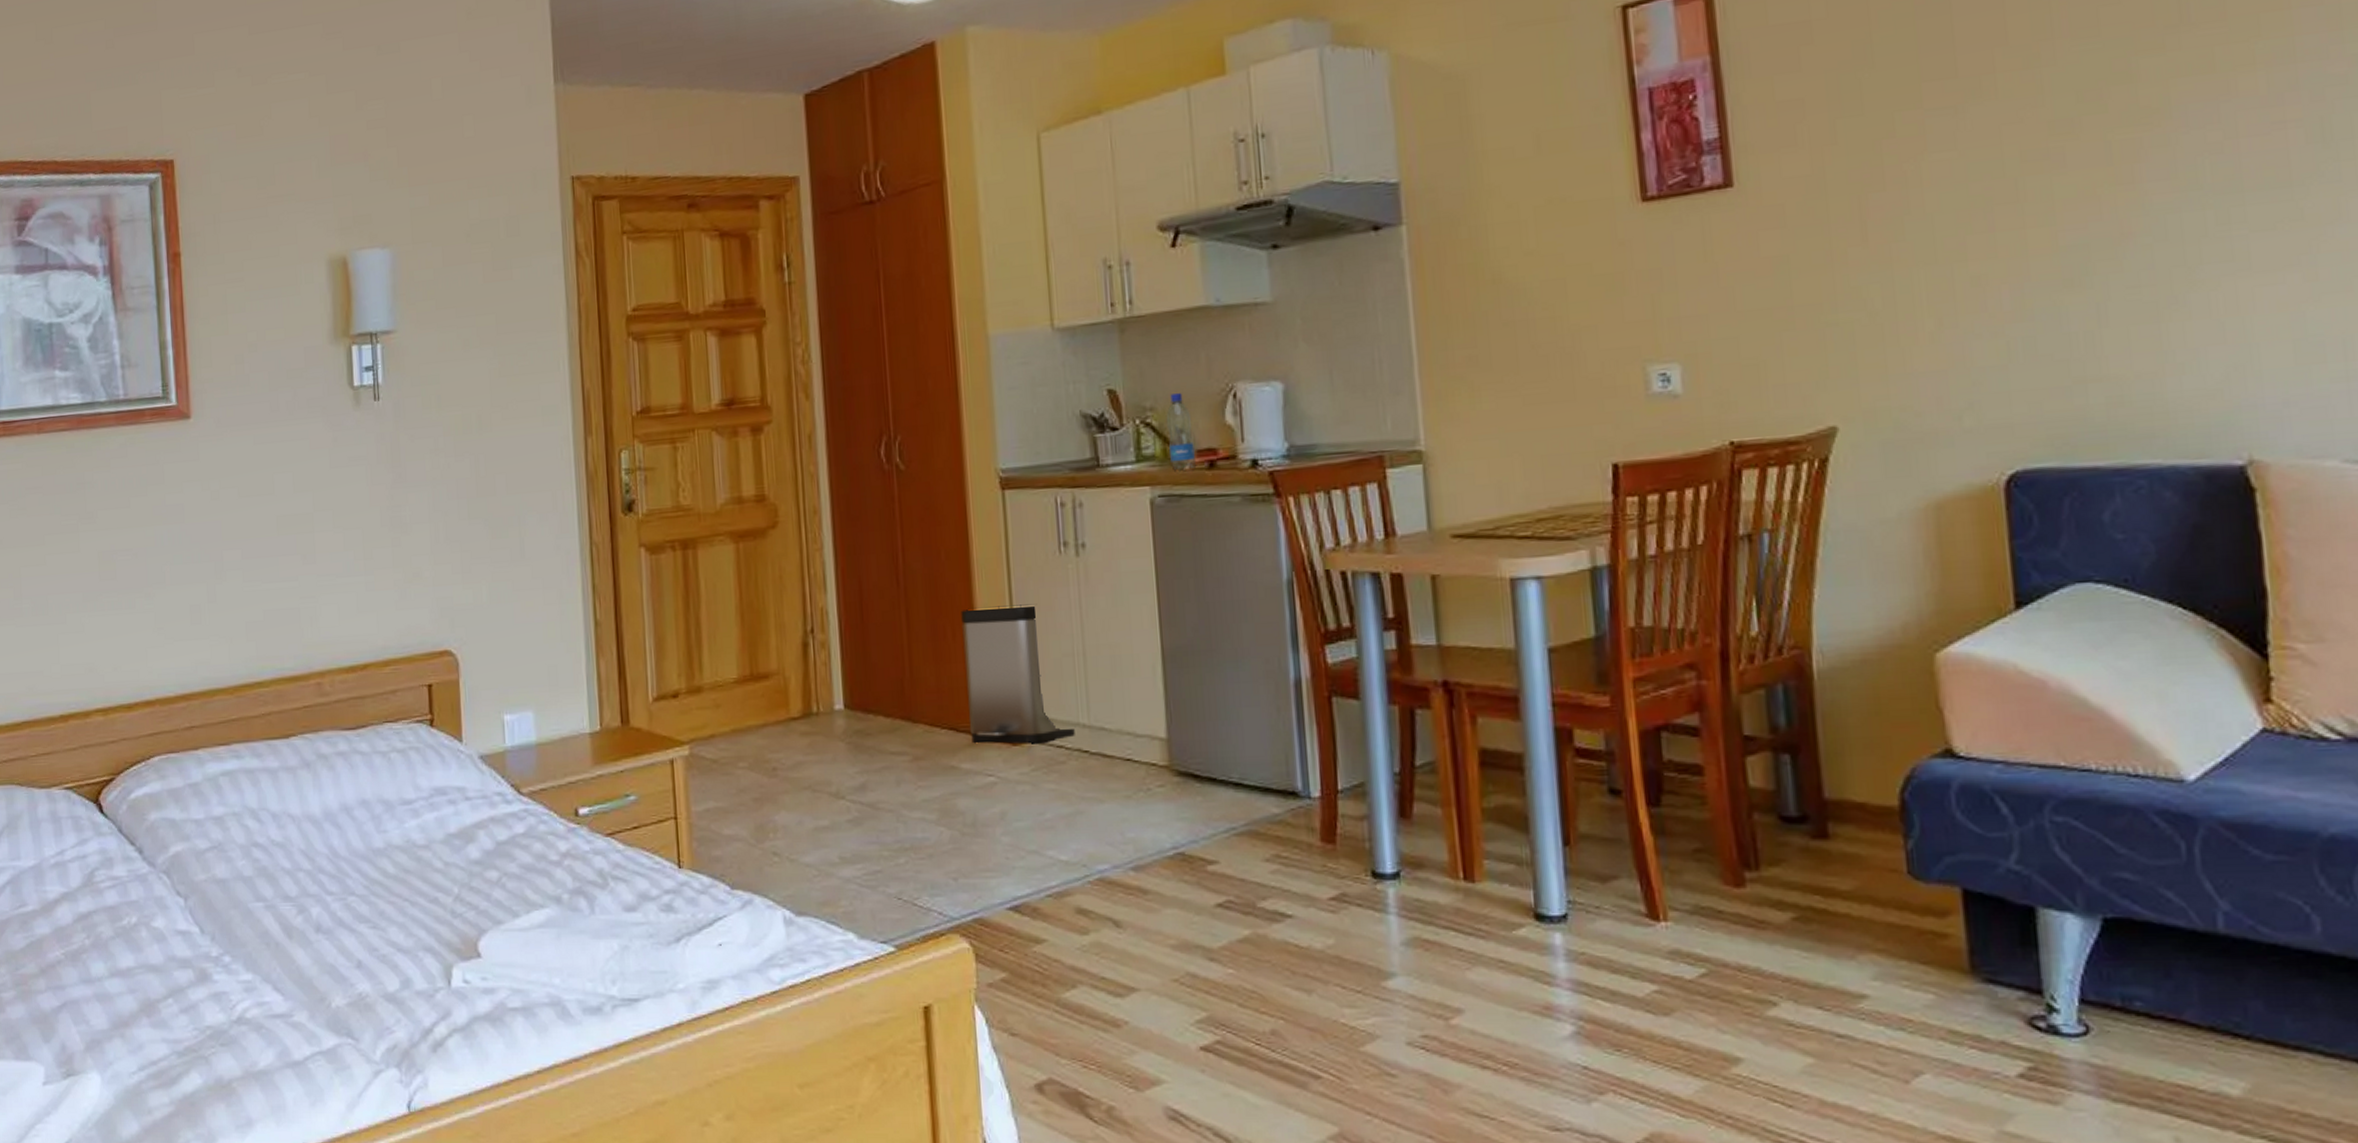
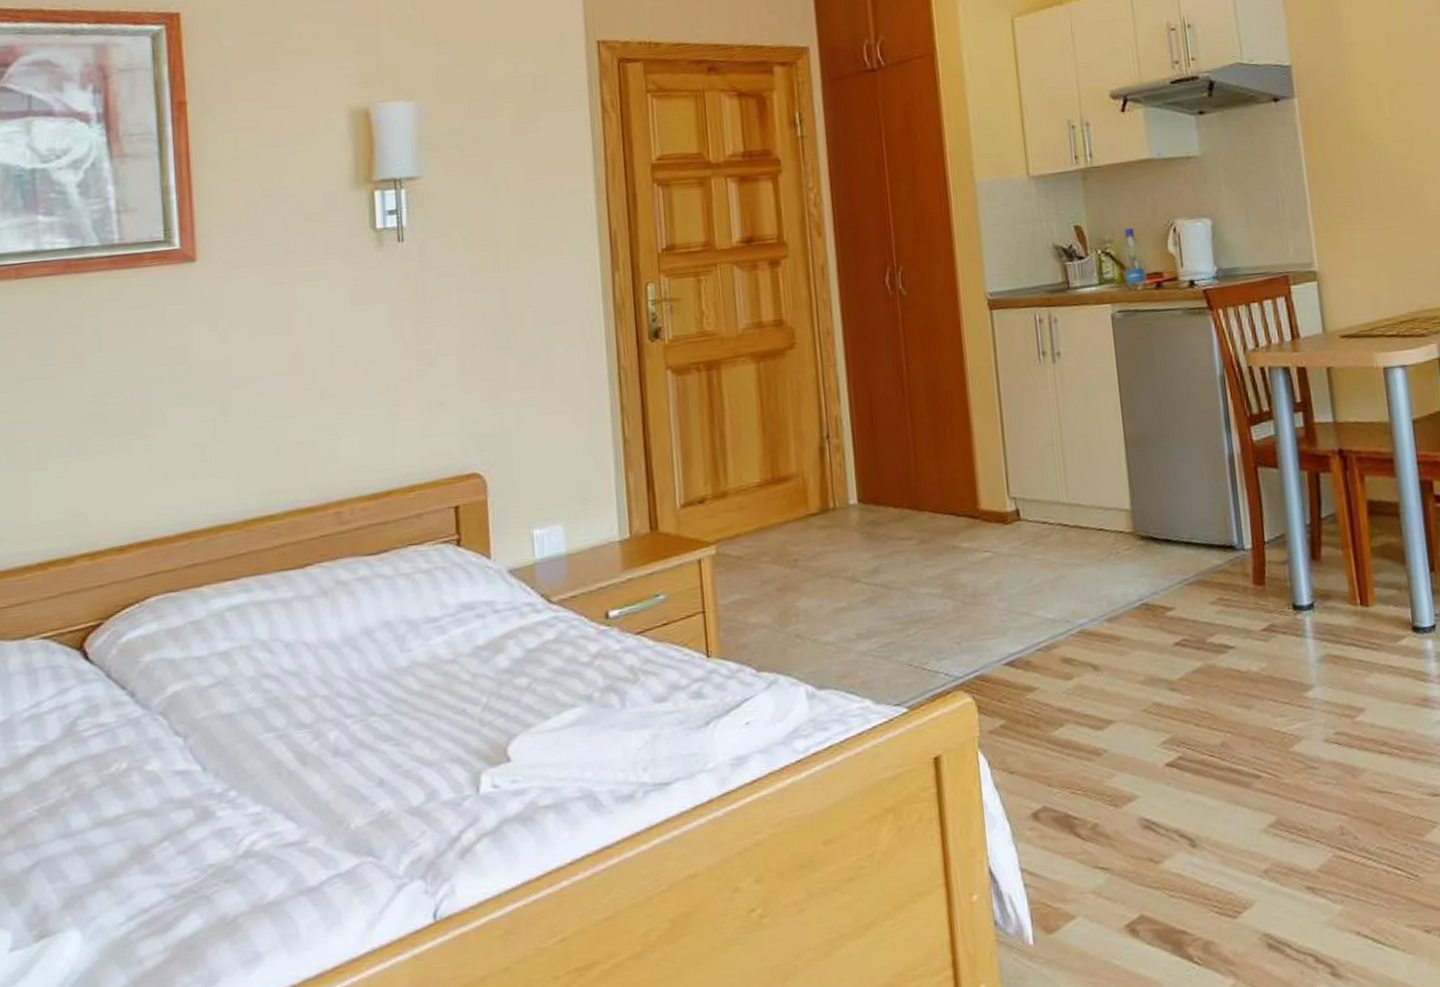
pedal bin: present [961,603,1076,745] -> none [958,404,1057,525]

